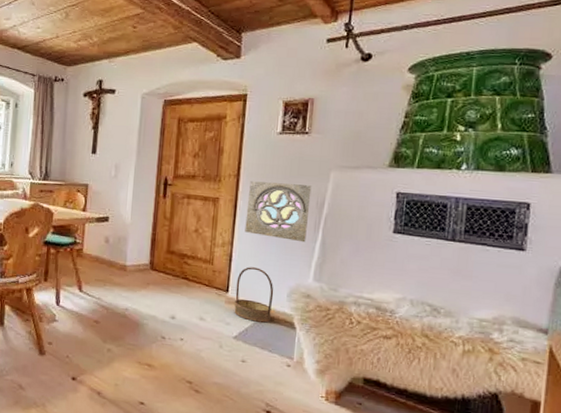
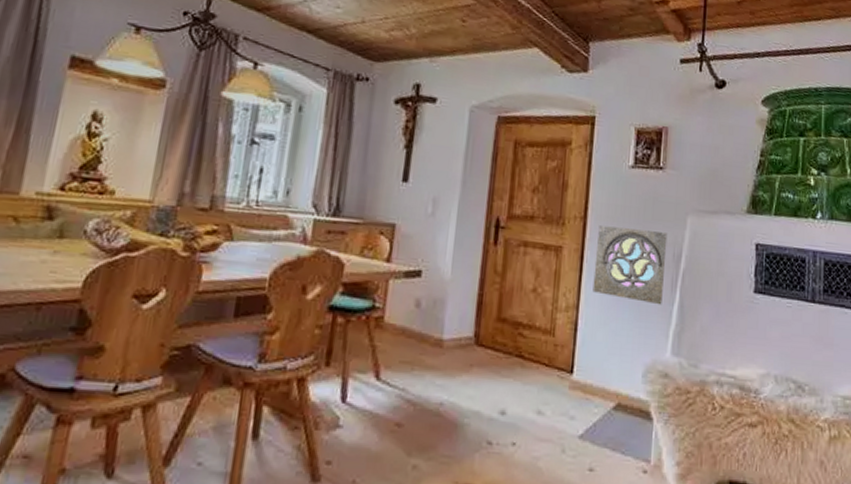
basket: present [234,267,274,323] -> none [579,338,627,414]

